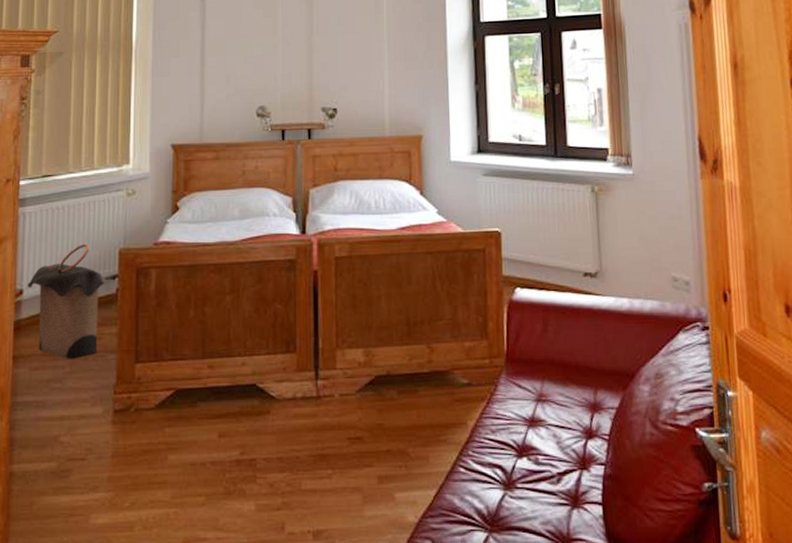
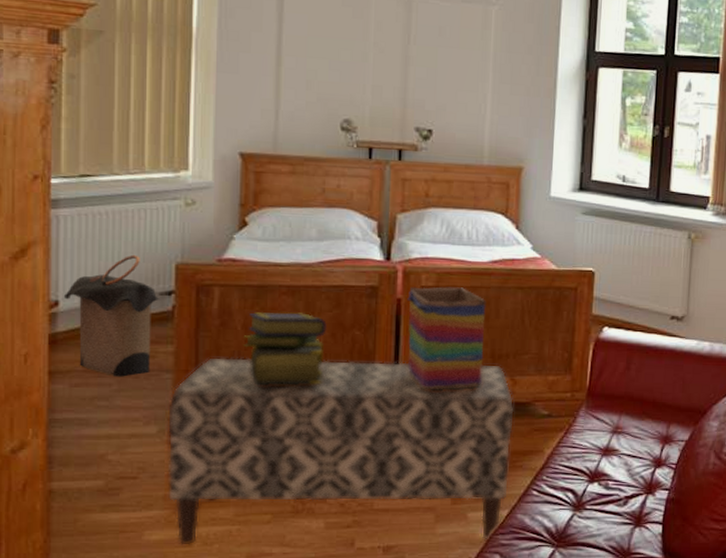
bench: none [111,333,435,530] -> present [167,356,514,545]
stack of books: none [177,289,251,362] -> present [243,312,327,385]
decorative box: none [323,256,400,362] -> present [407,286,486,391]

